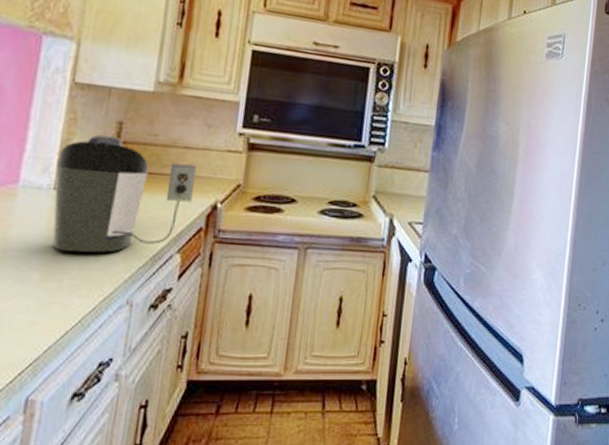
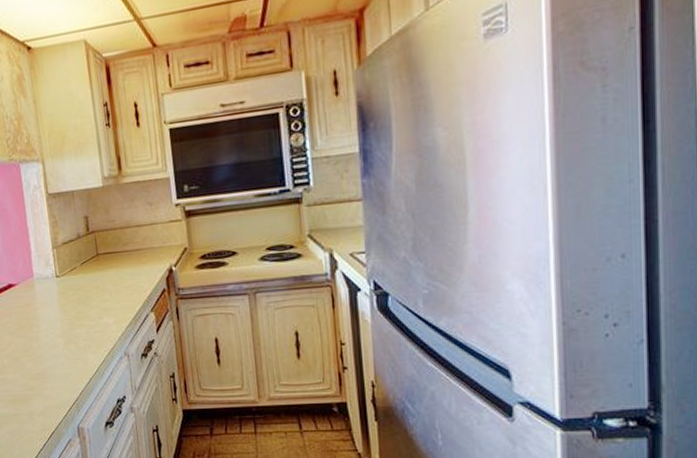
coffee maker: present [52,134,196,253] -> none [52,228,152,322]

